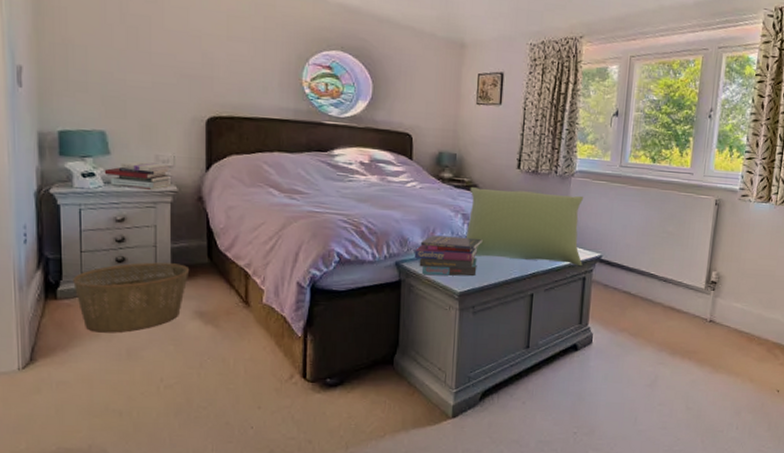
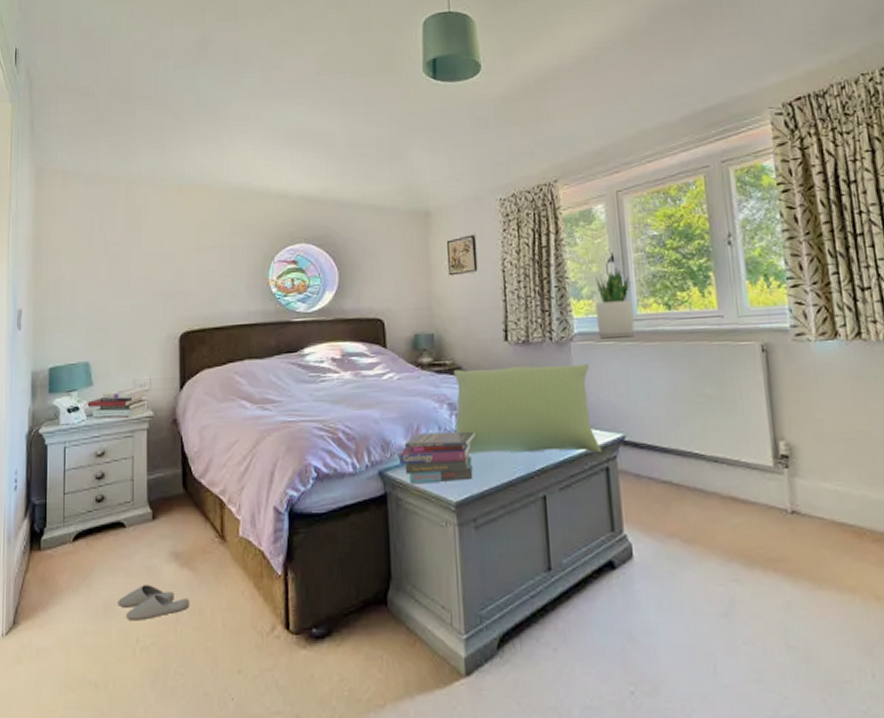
basket: present [73,262,190,333] -> none [56,497,165,586]
slippers: none [141,336,213,364] -> present [118,584,189,621]
planter: none [595,121,628,180] -> present [595,267,635,339]

